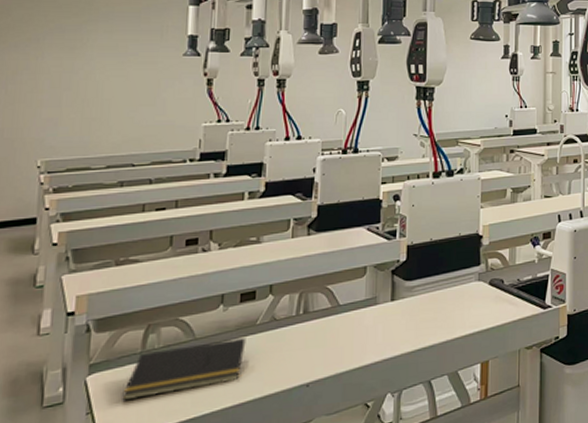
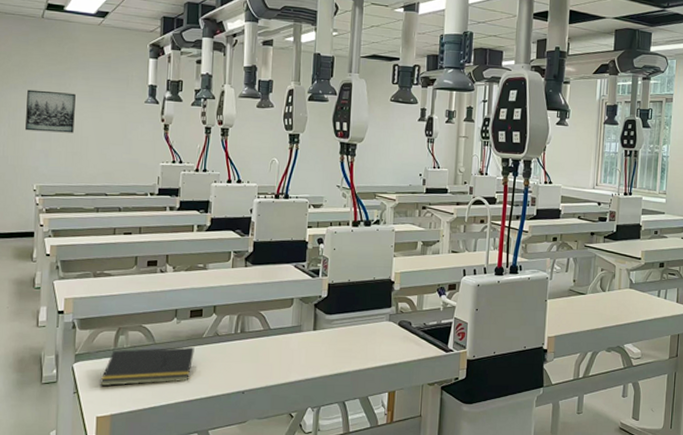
wall art: none [28,48,95,96] -> present [25,89,76,133]

